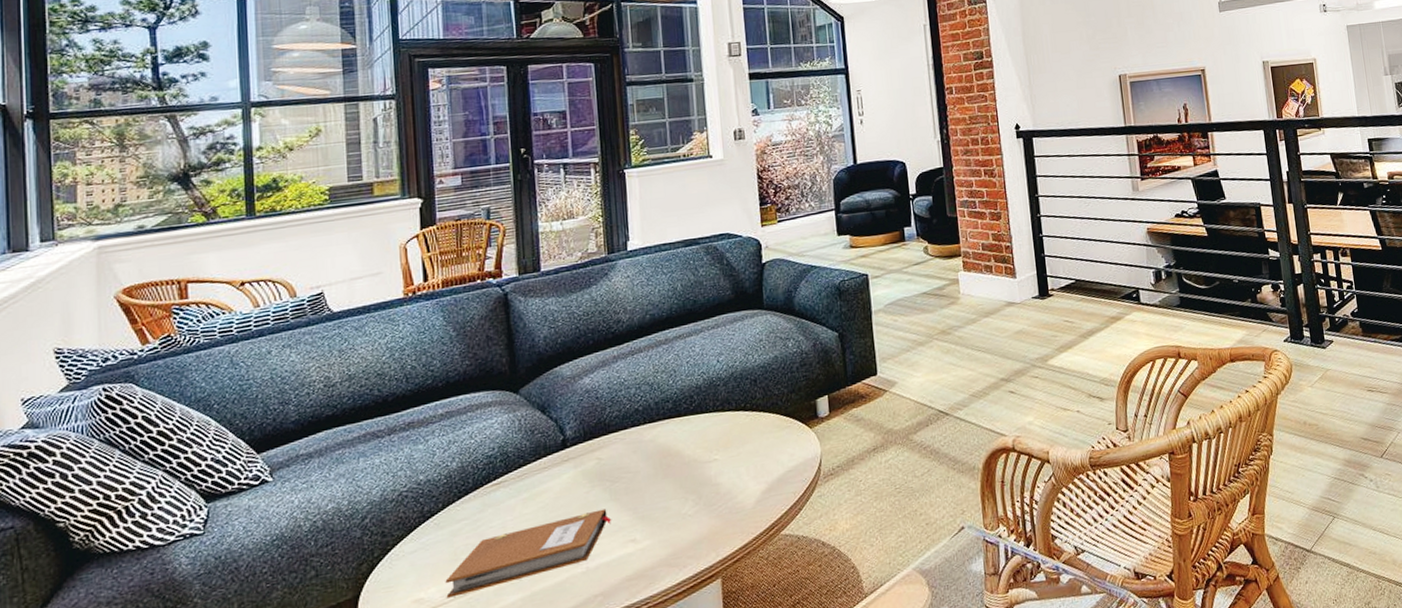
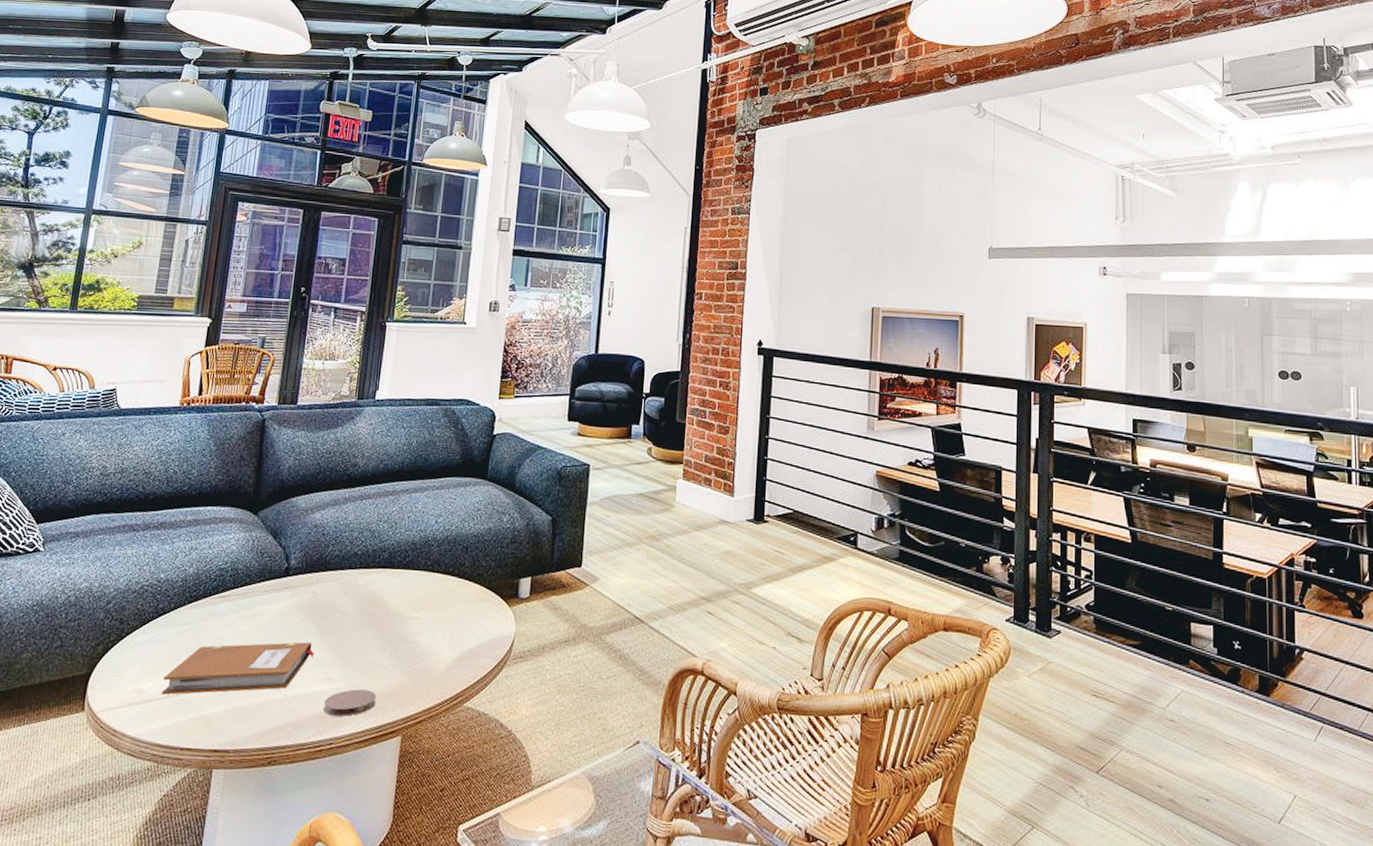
coaster: none [632,541,688,576] -> present [323,689,377,717]

